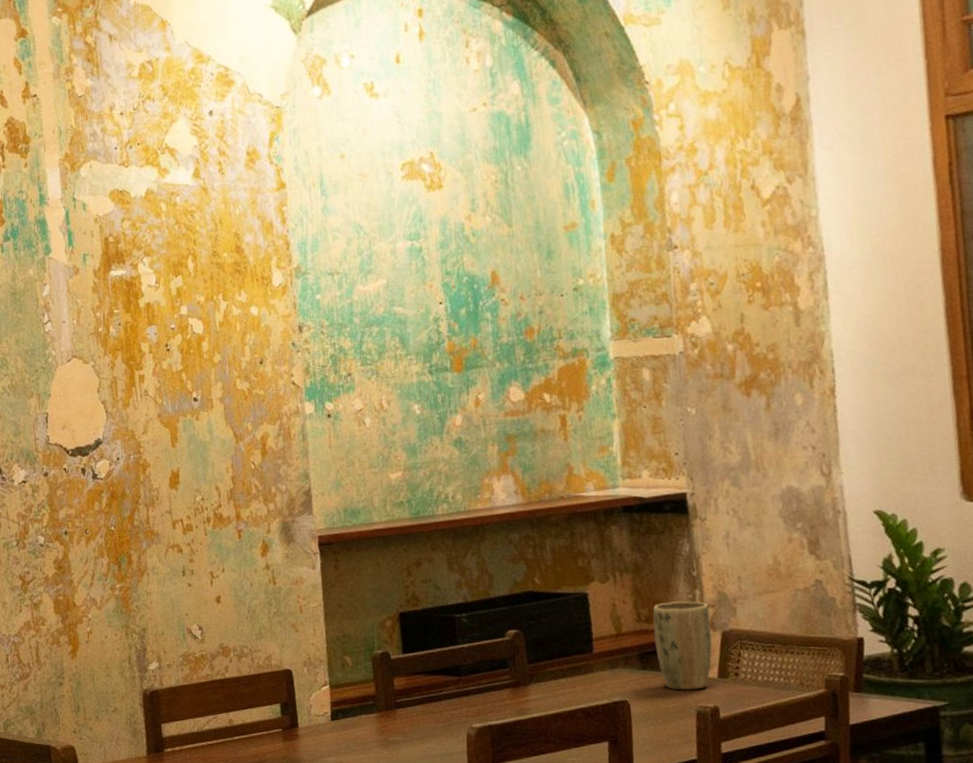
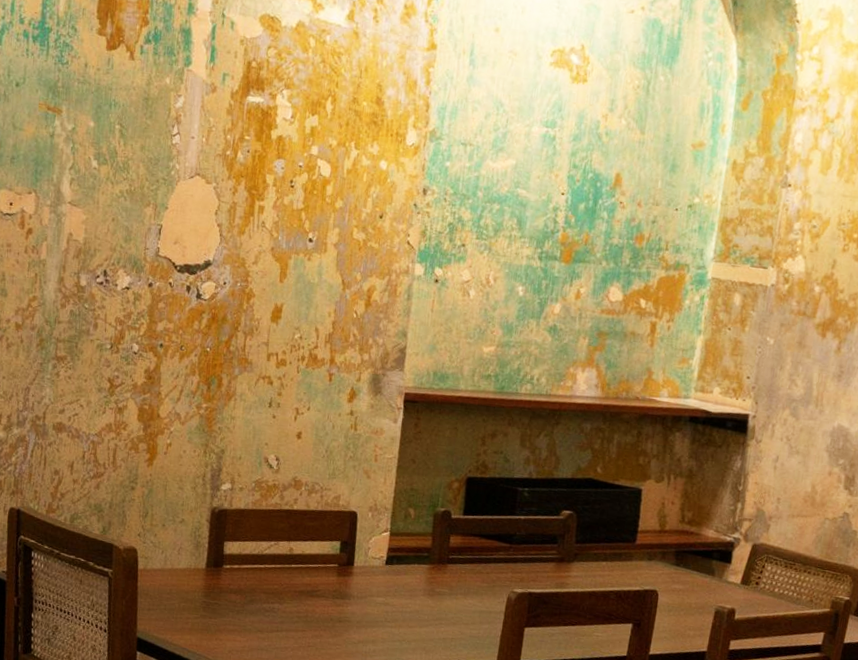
plant pot: present [653,601,712,690] -> none [691,509,746,592]

